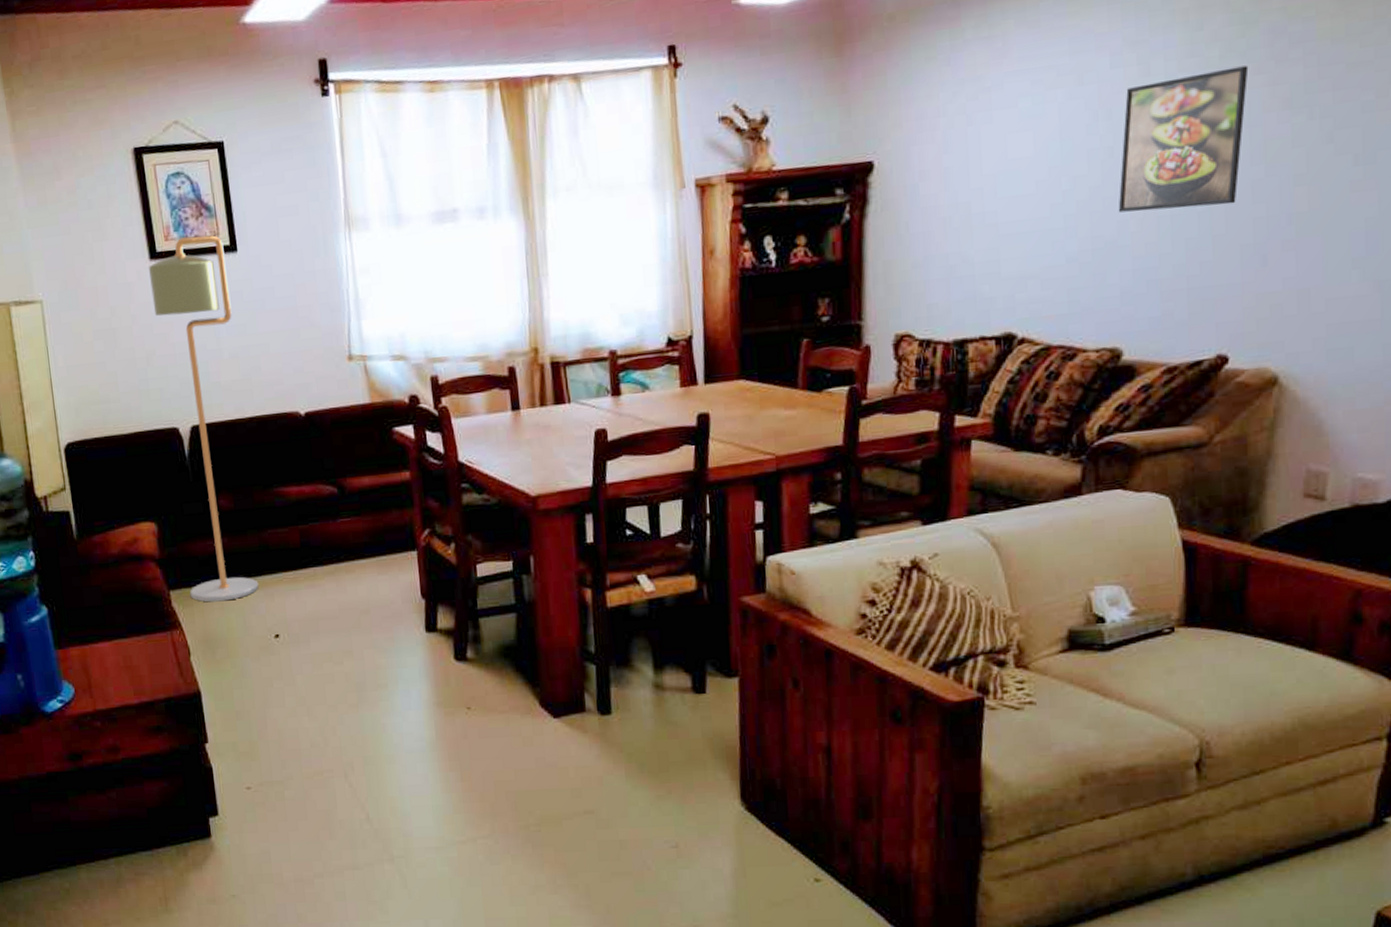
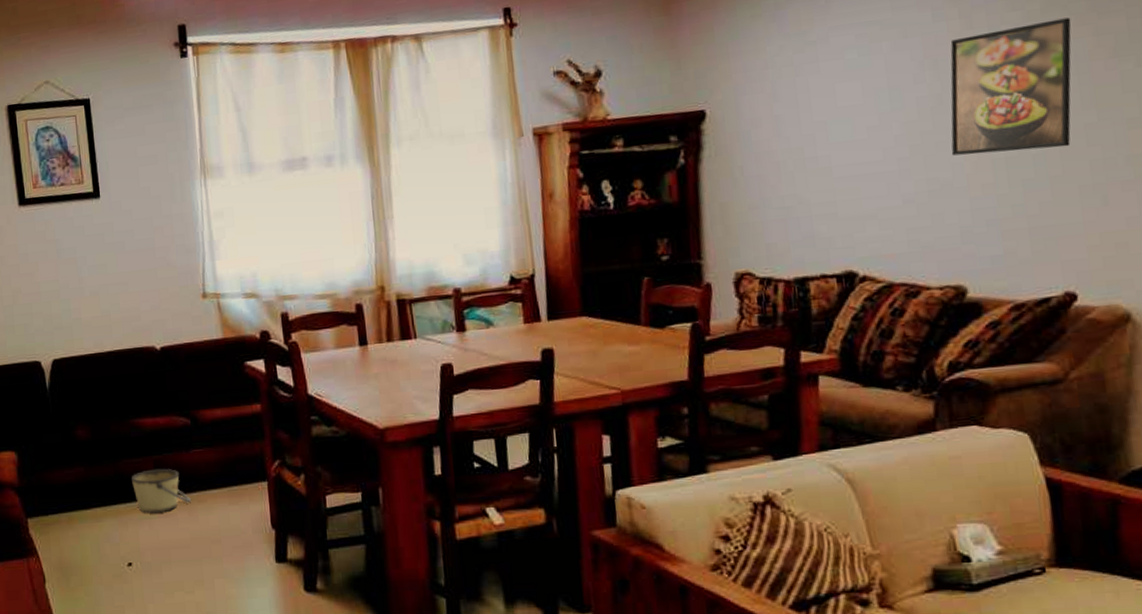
floor lamp: present [149,235,259,602] -> none [18,183,114,530]
bucket: none [277,538,340,584] -> present [132,468,192,513]

